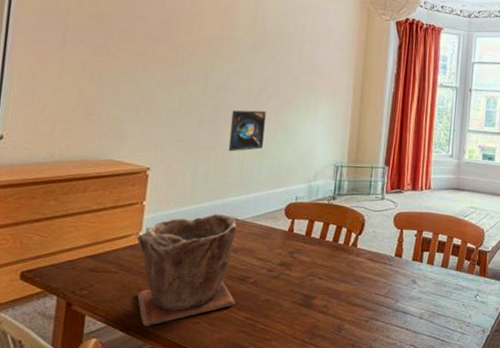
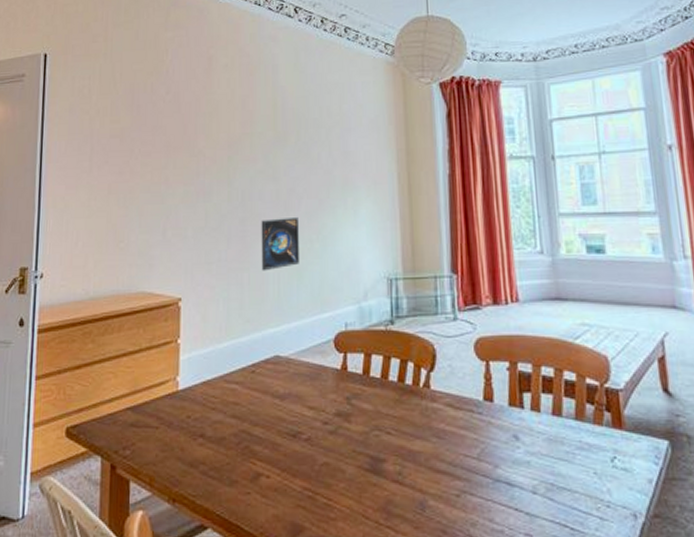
plant pot: present [136,214,238,327] -> none [174,351,290,498]

